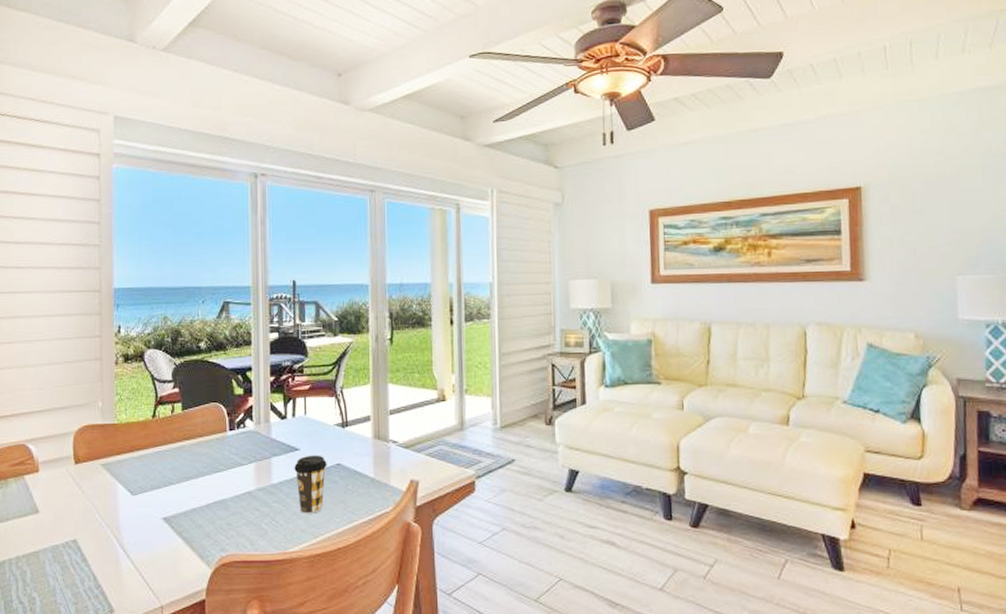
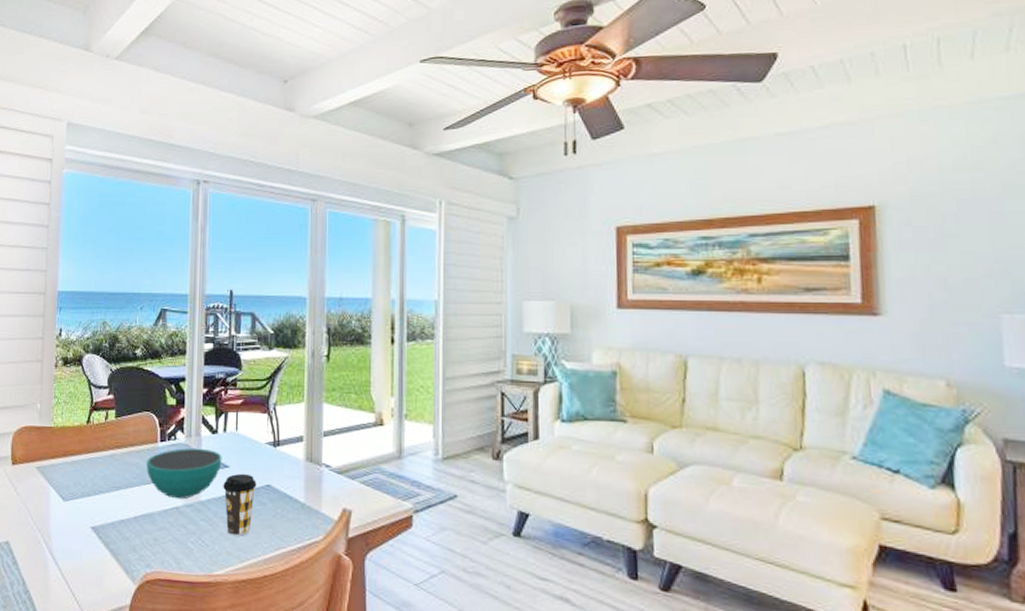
bowl: none [217,434,292,484] -> present [146,448,222,500]

